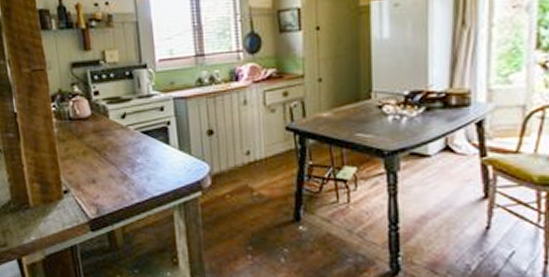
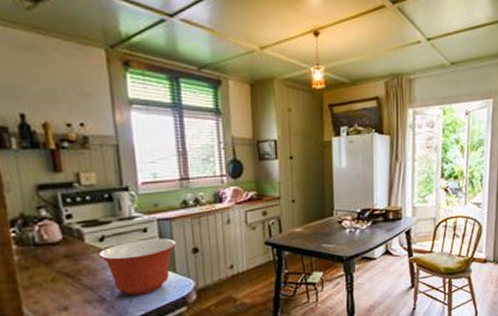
mixing bowl: none [121,117,191,175] -> present [99,238,176,296]

